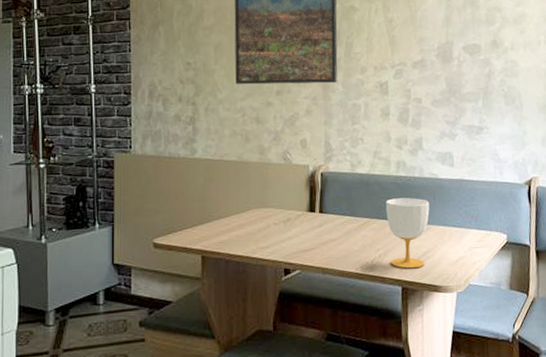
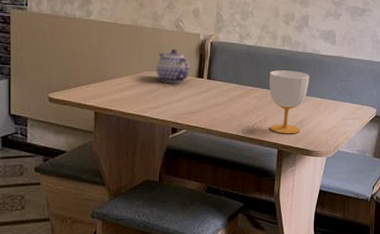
teapot: none [264,183,300,221] -> present [156,49,190,84]

